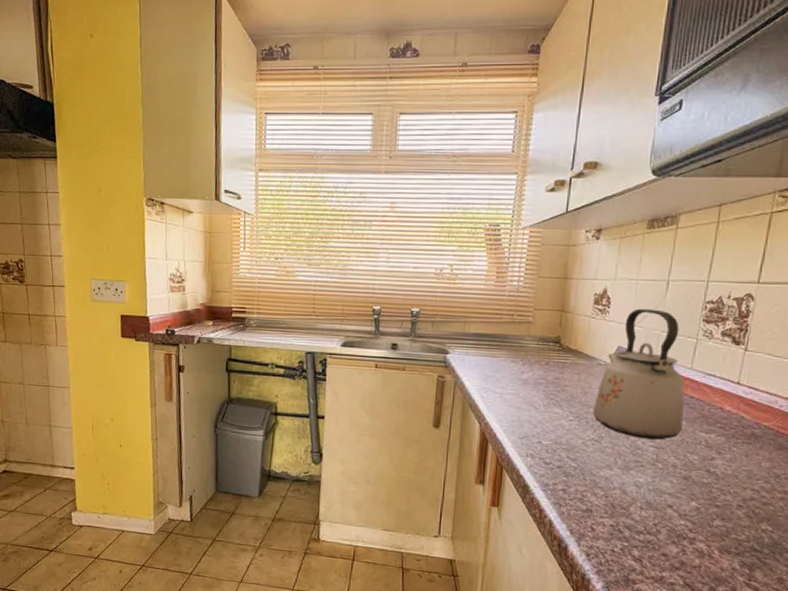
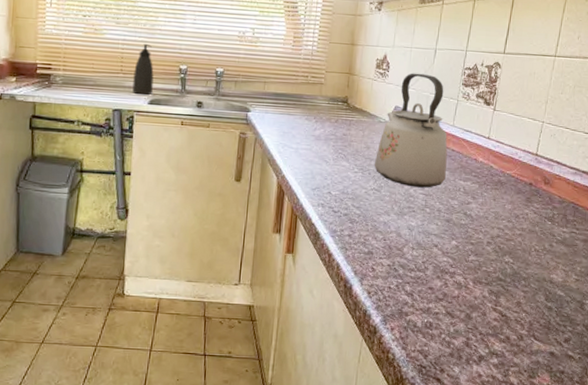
soap dispenser: none [325,285,347,337] -> present [132,44,154,95]

